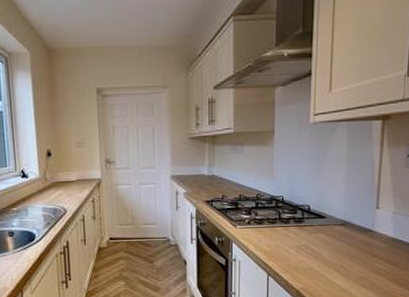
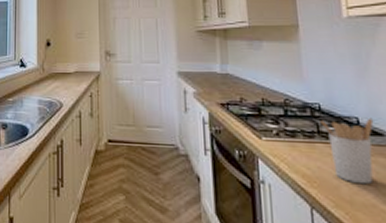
utensil holder: none [282,205,320,255] -> present [320,118,374,185]

